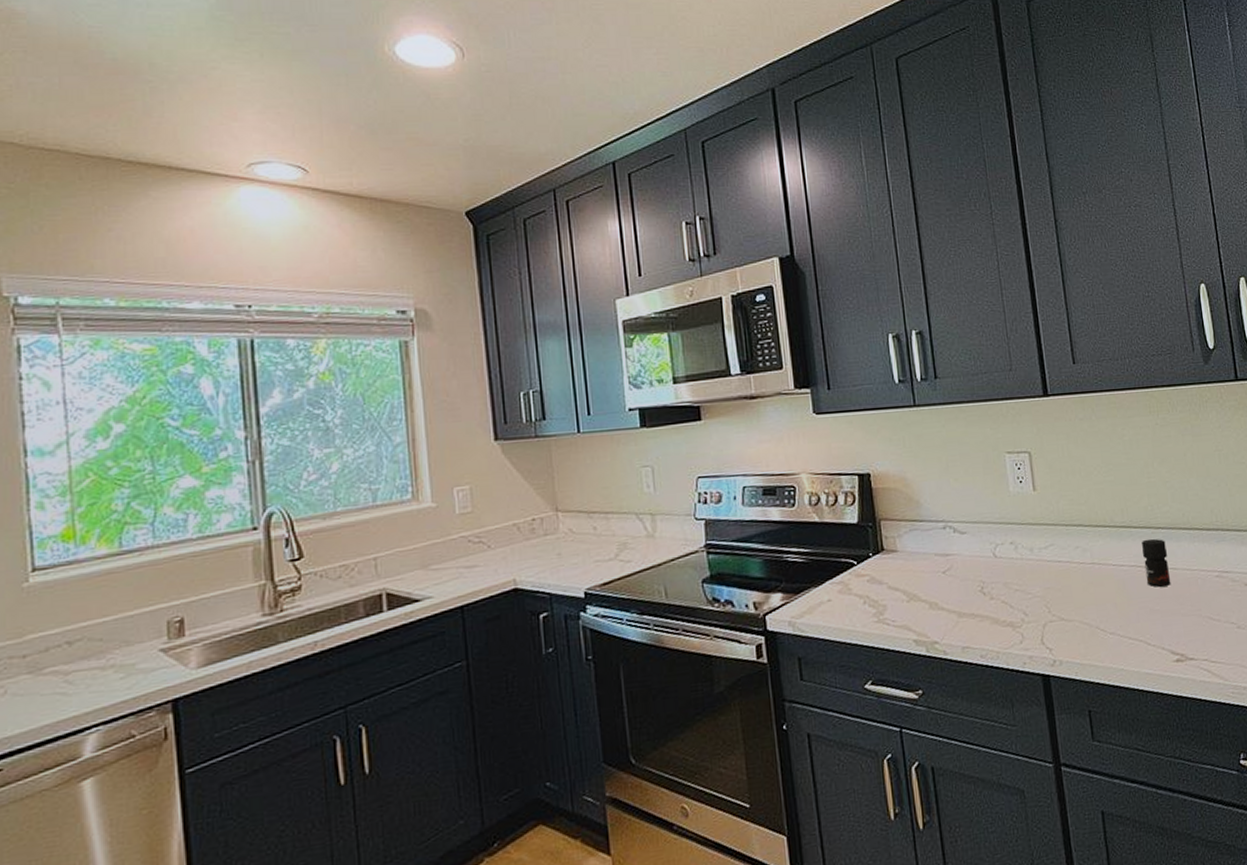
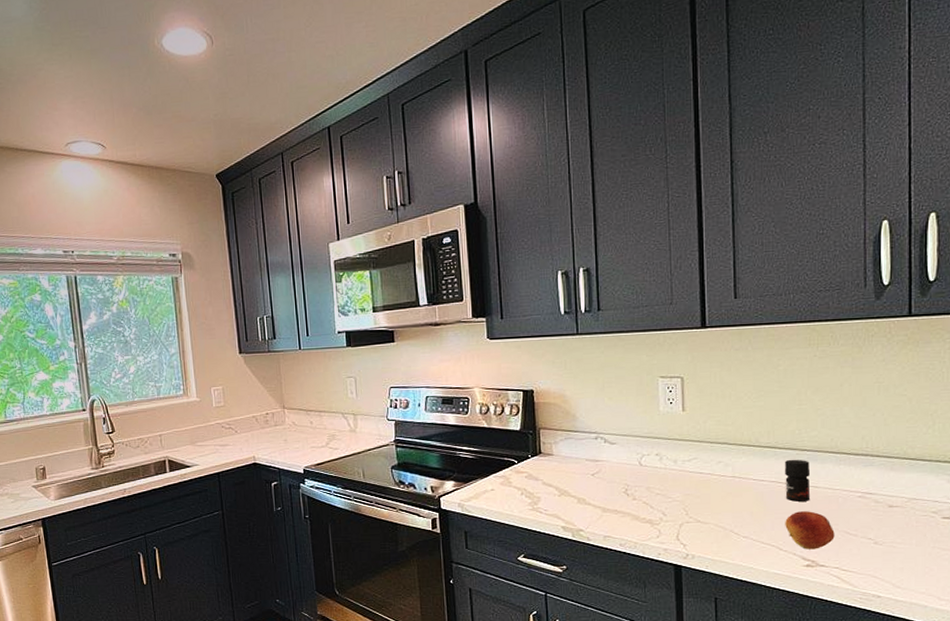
fruit: none [1149,597,1200,642] -> present [785,511,835,550]

